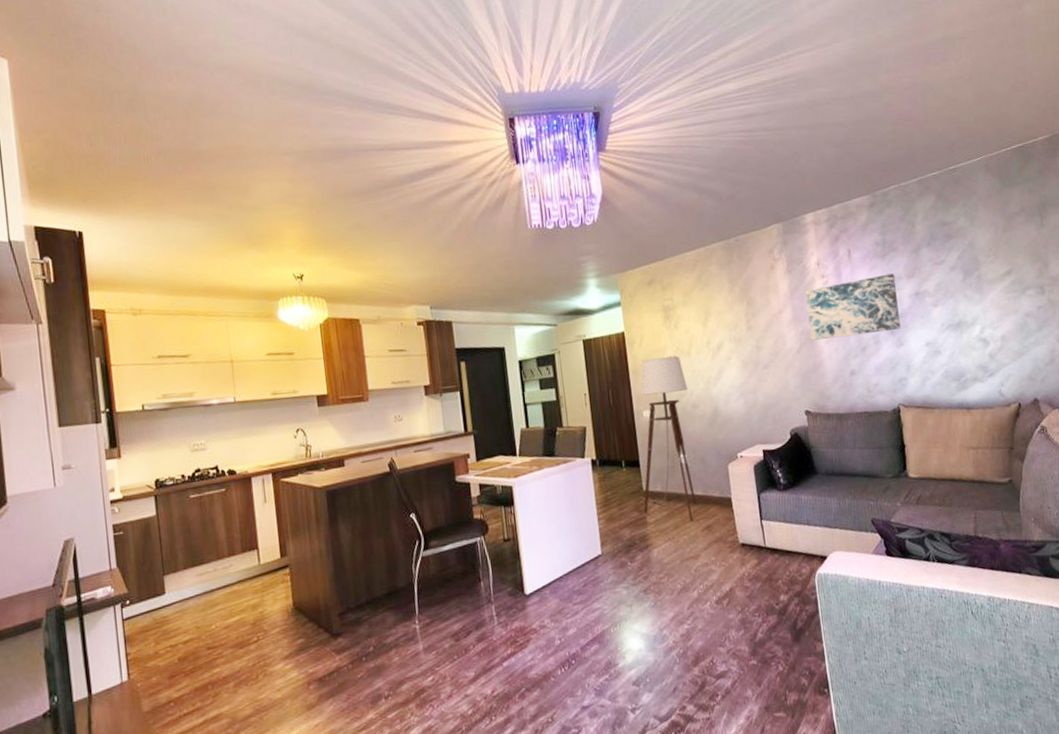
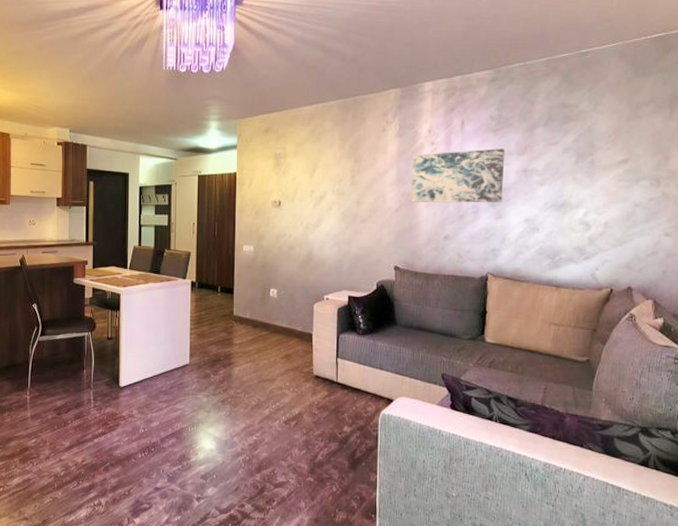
floor lamp: present [640,356,696,522] -> none [231,200,288,349]

